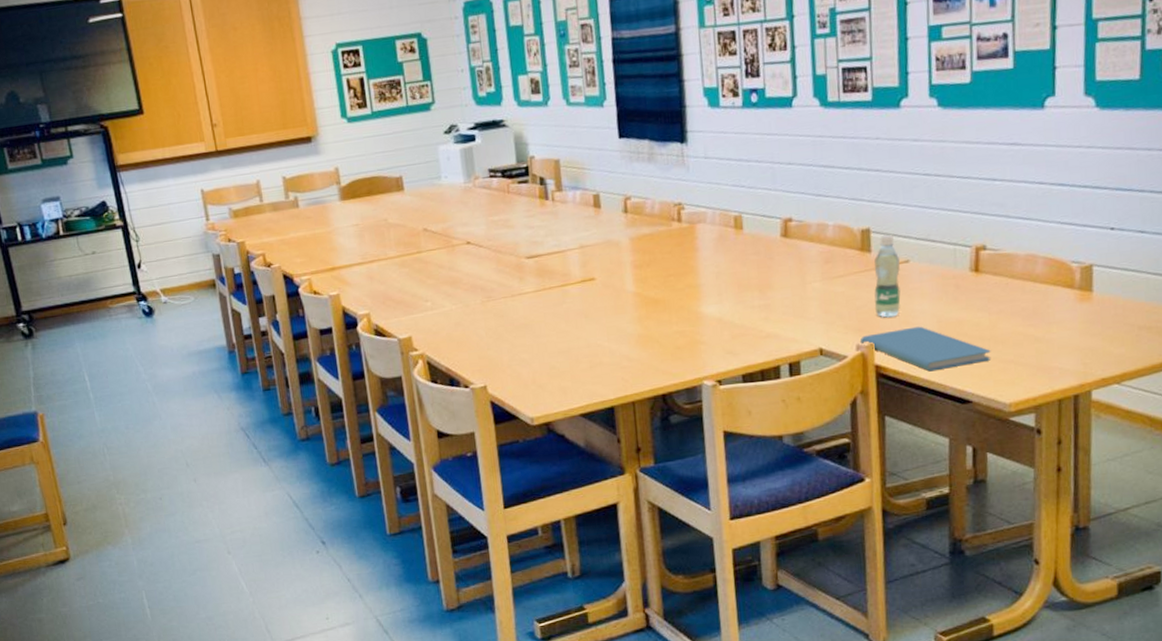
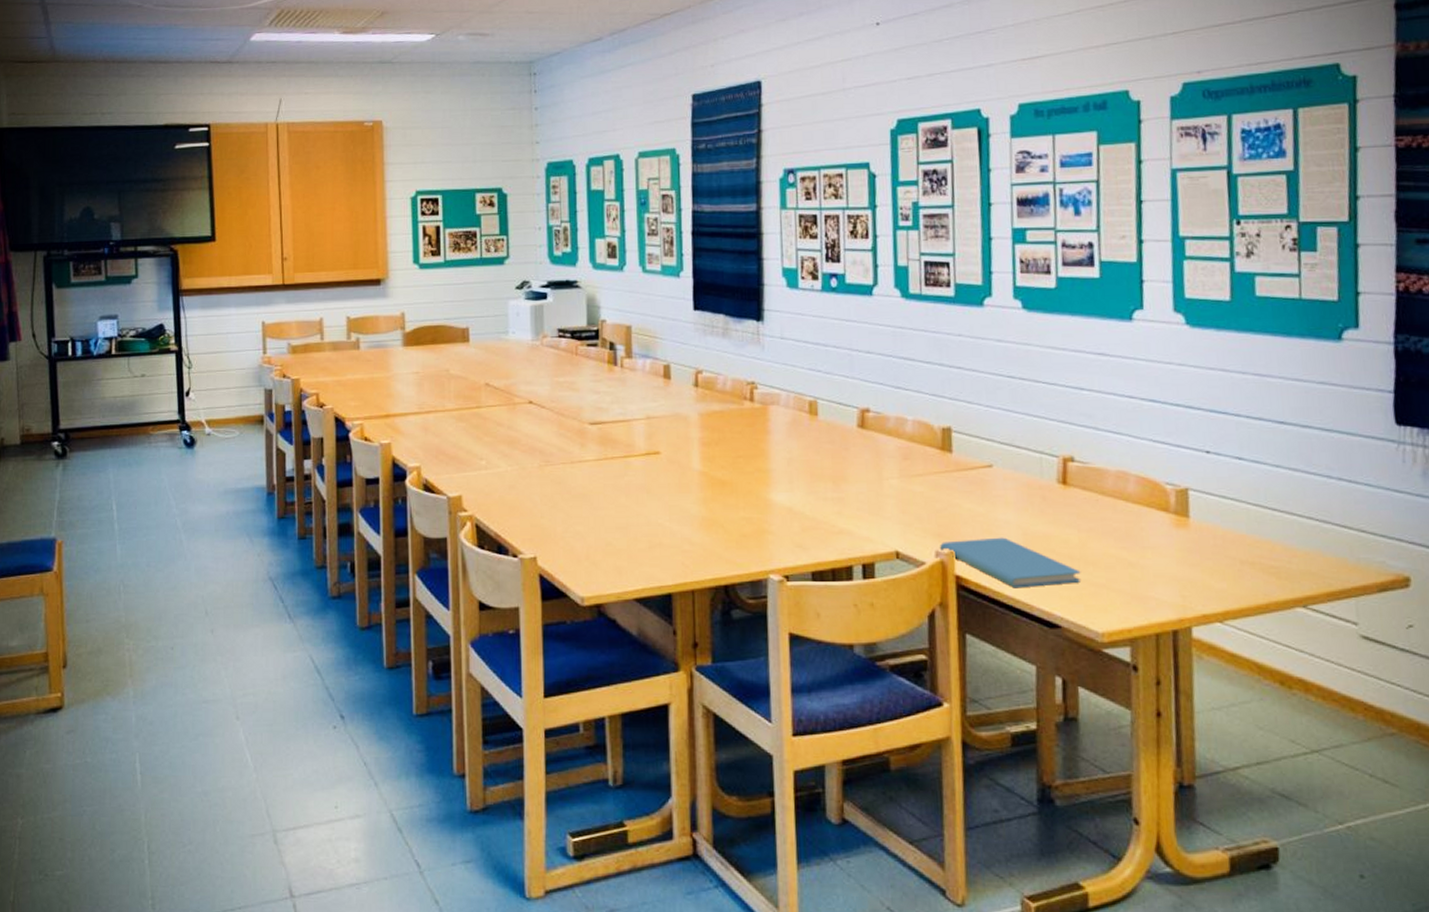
bottle: present [874,234,901,318] -> none [955,435,984,525]

